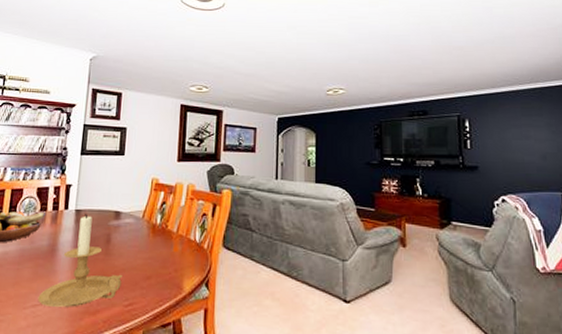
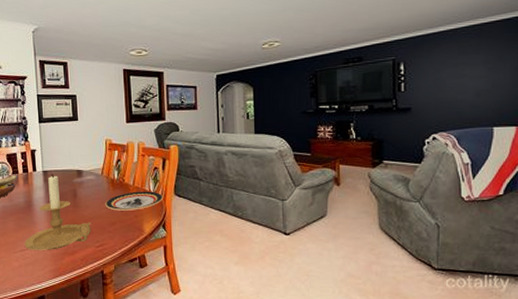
plate: none [142,240,209,263] -> present [105,191,163,211]

